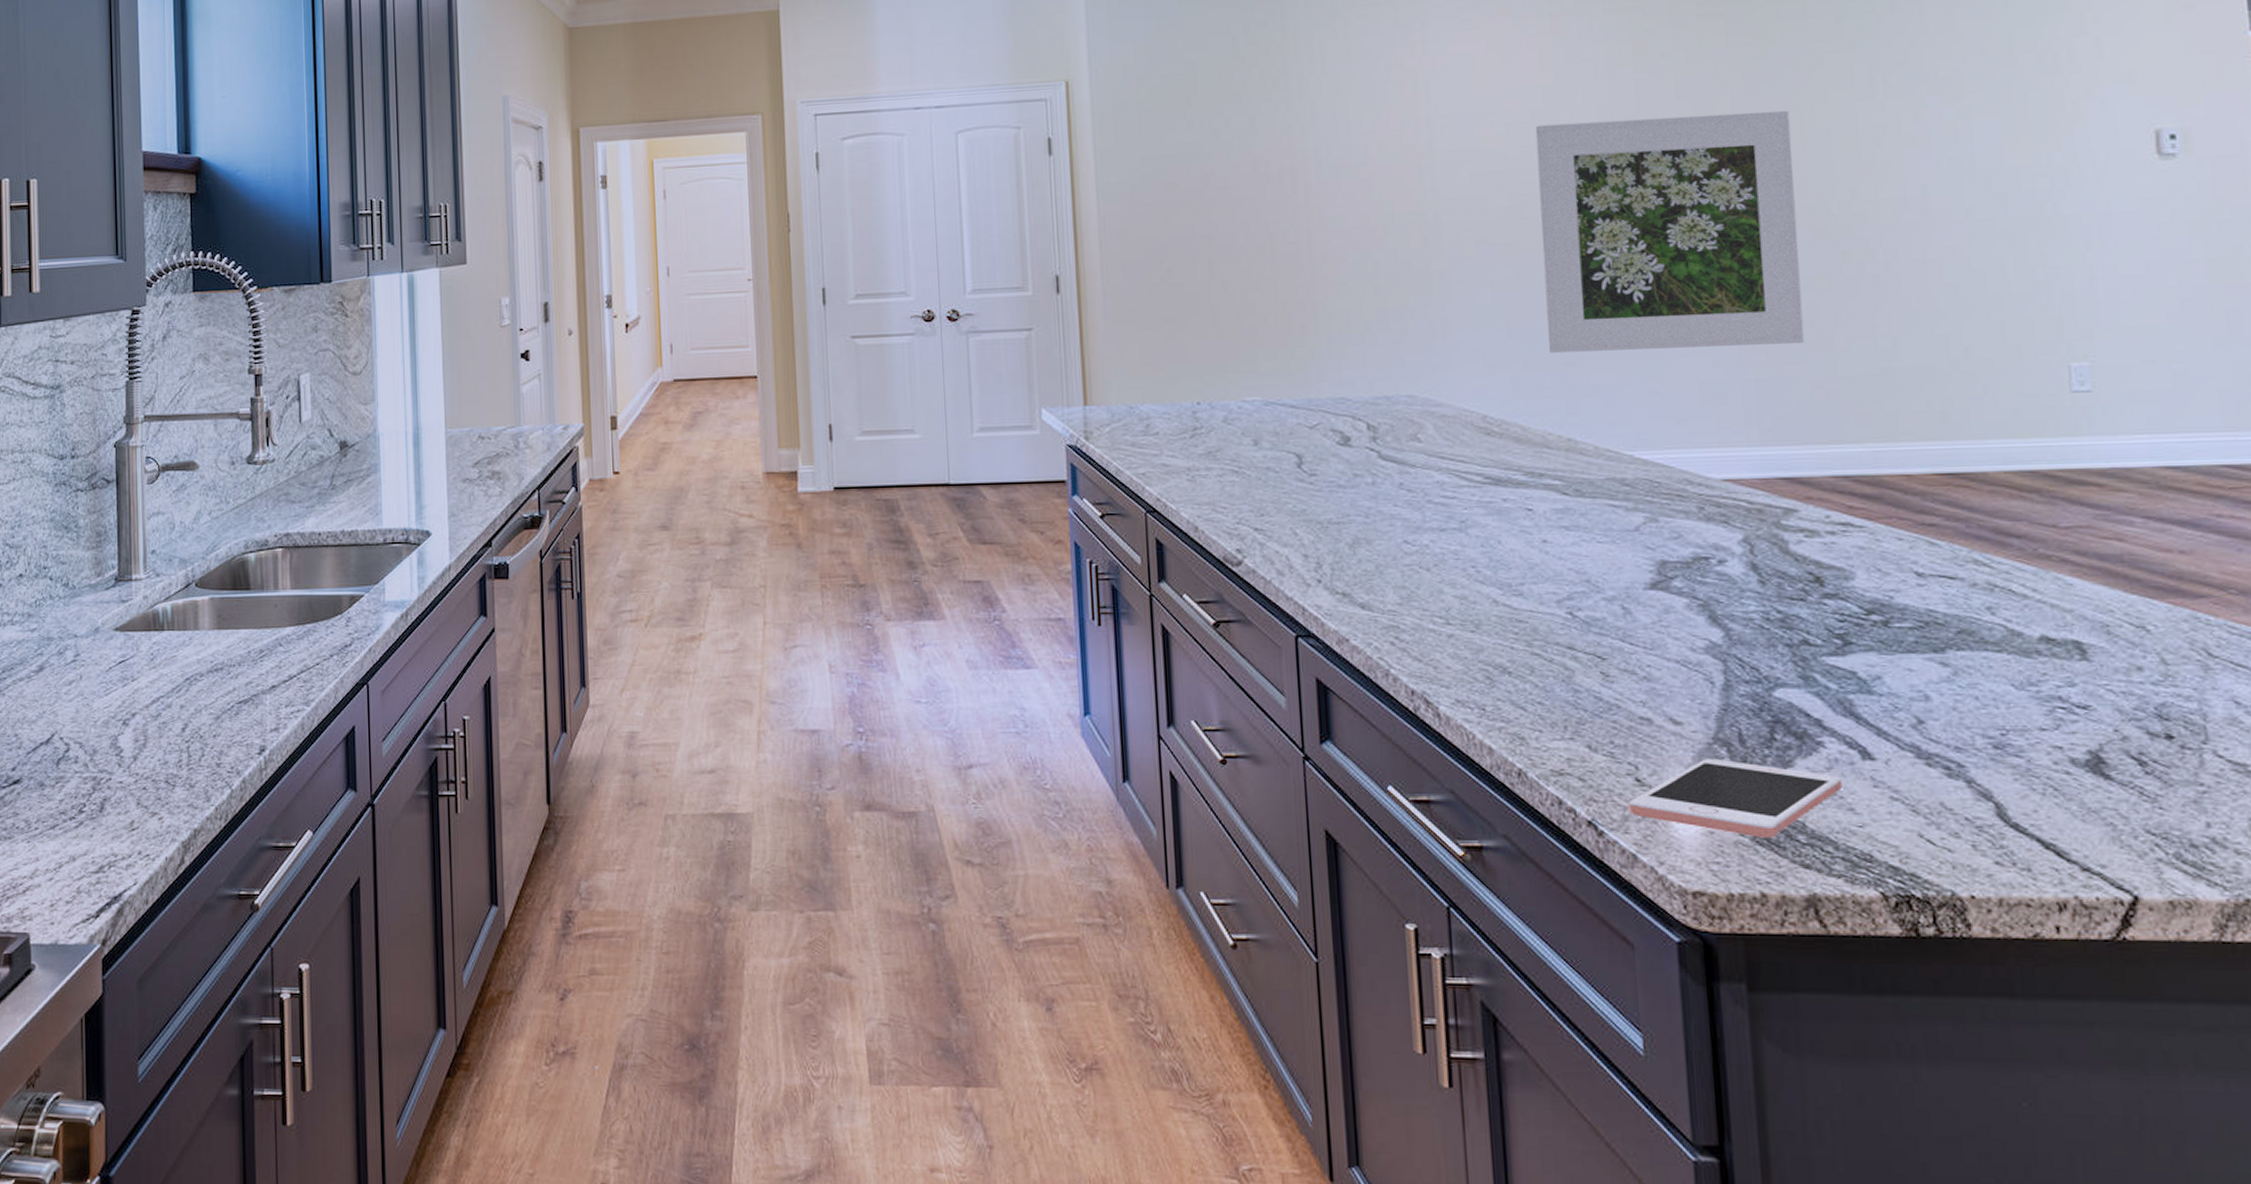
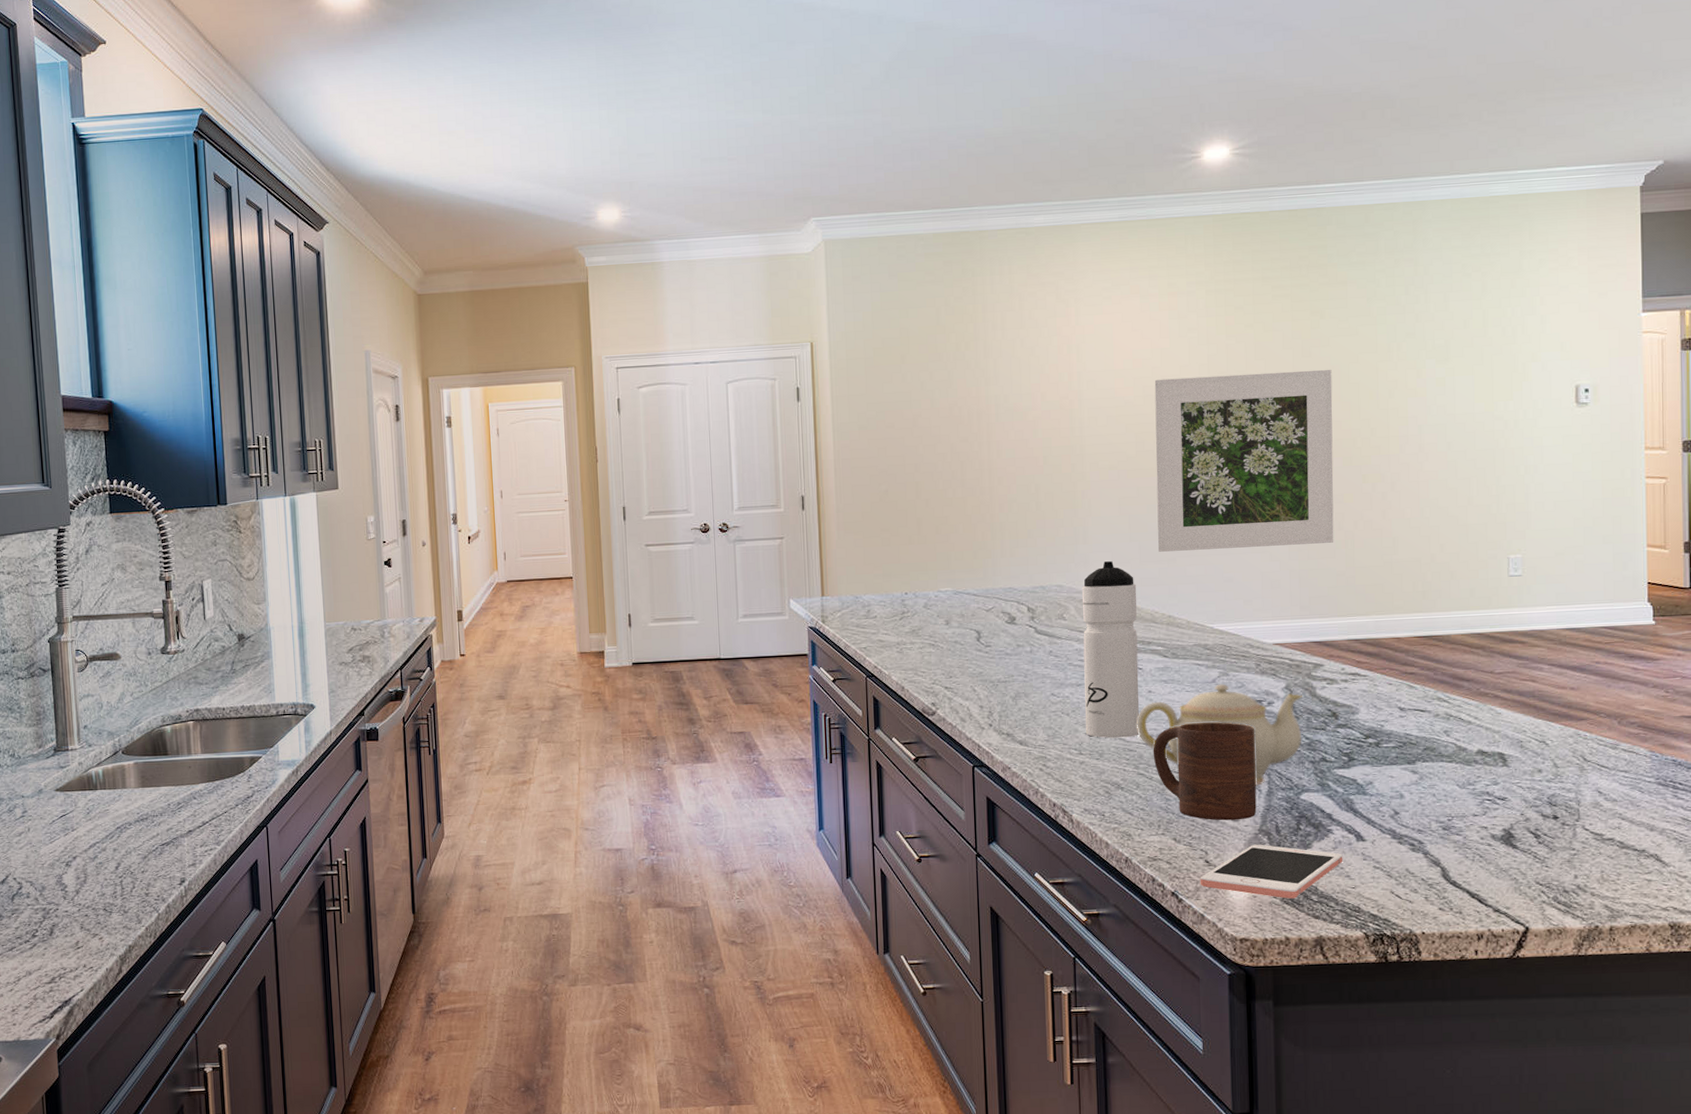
water bottle: none [1442,364,1532,604] -> present [1081,561,1139,738]
teapot: none [1527,533,1772,676] -> present [1137,684,1302,786]
cup: none [1552,584,1709,723] -> present [1153,722,1257,821]

